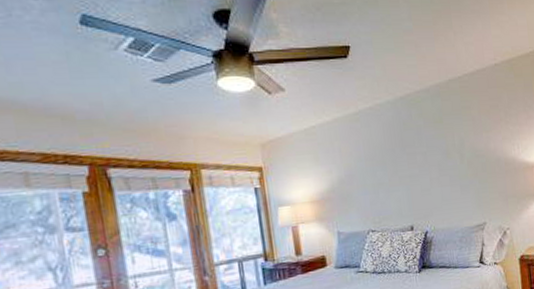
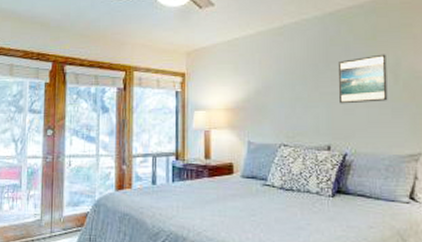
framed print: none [412,136,457,186] -> present [337,54,388,104]

